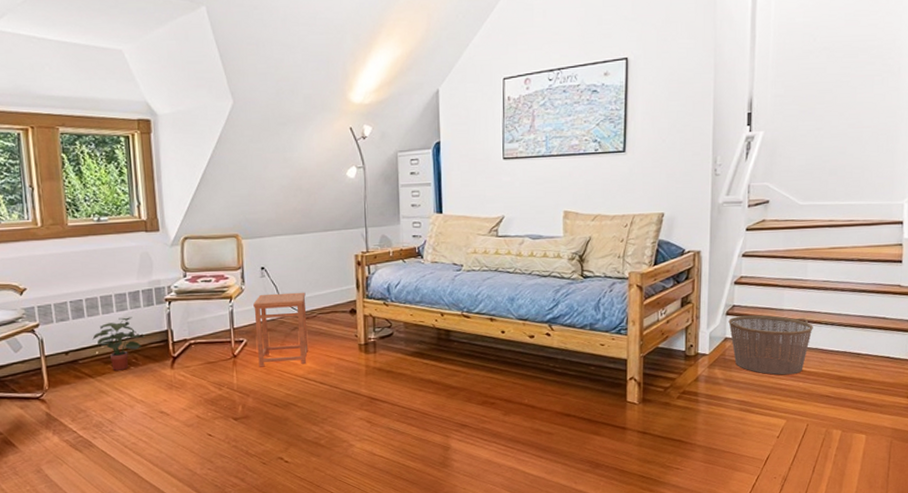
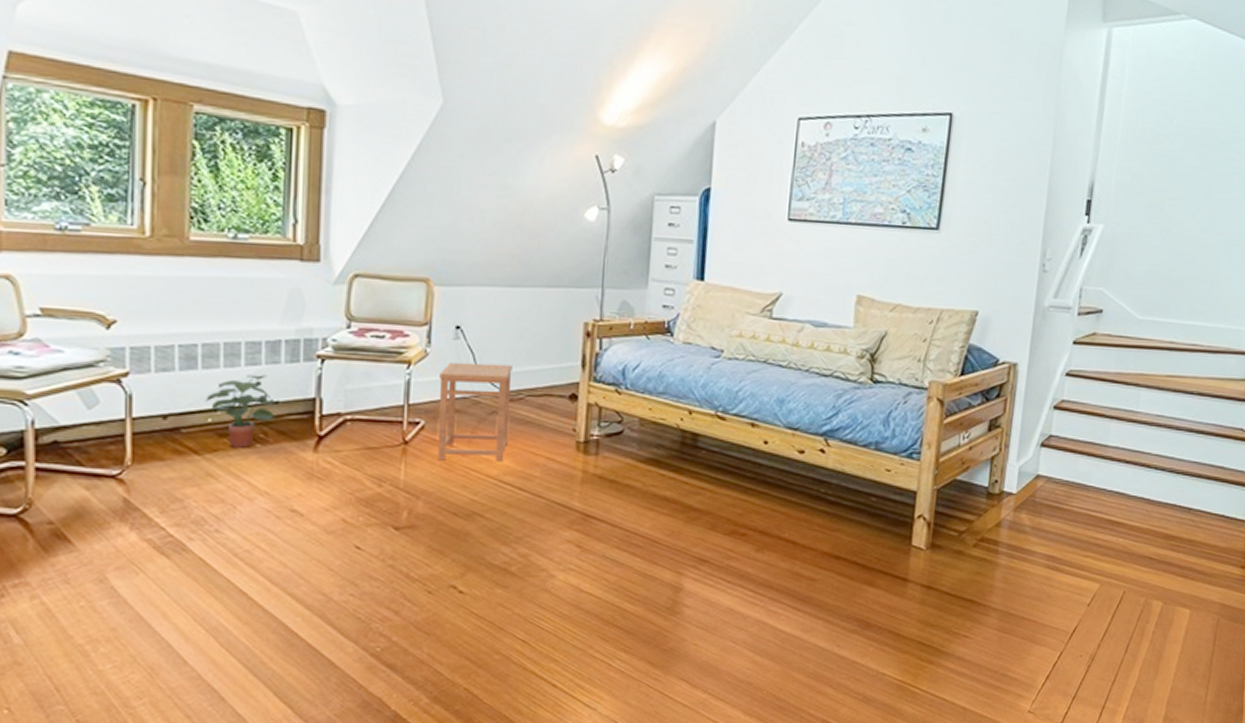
basket: present [728,315,813,375] -> none [1042,449,1141,528]

